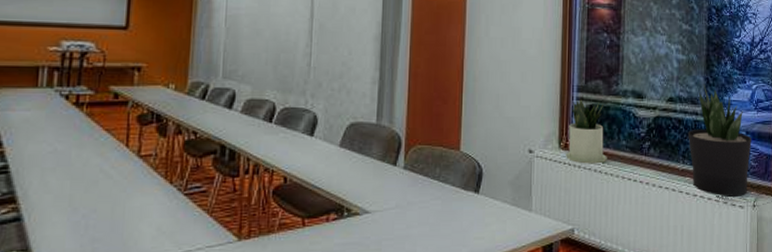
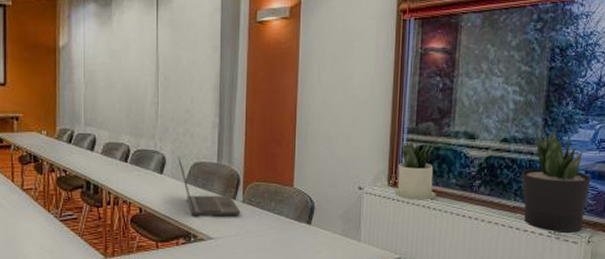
laptop computer: none [331,115,402,187] -> present [178,156,241,217]

